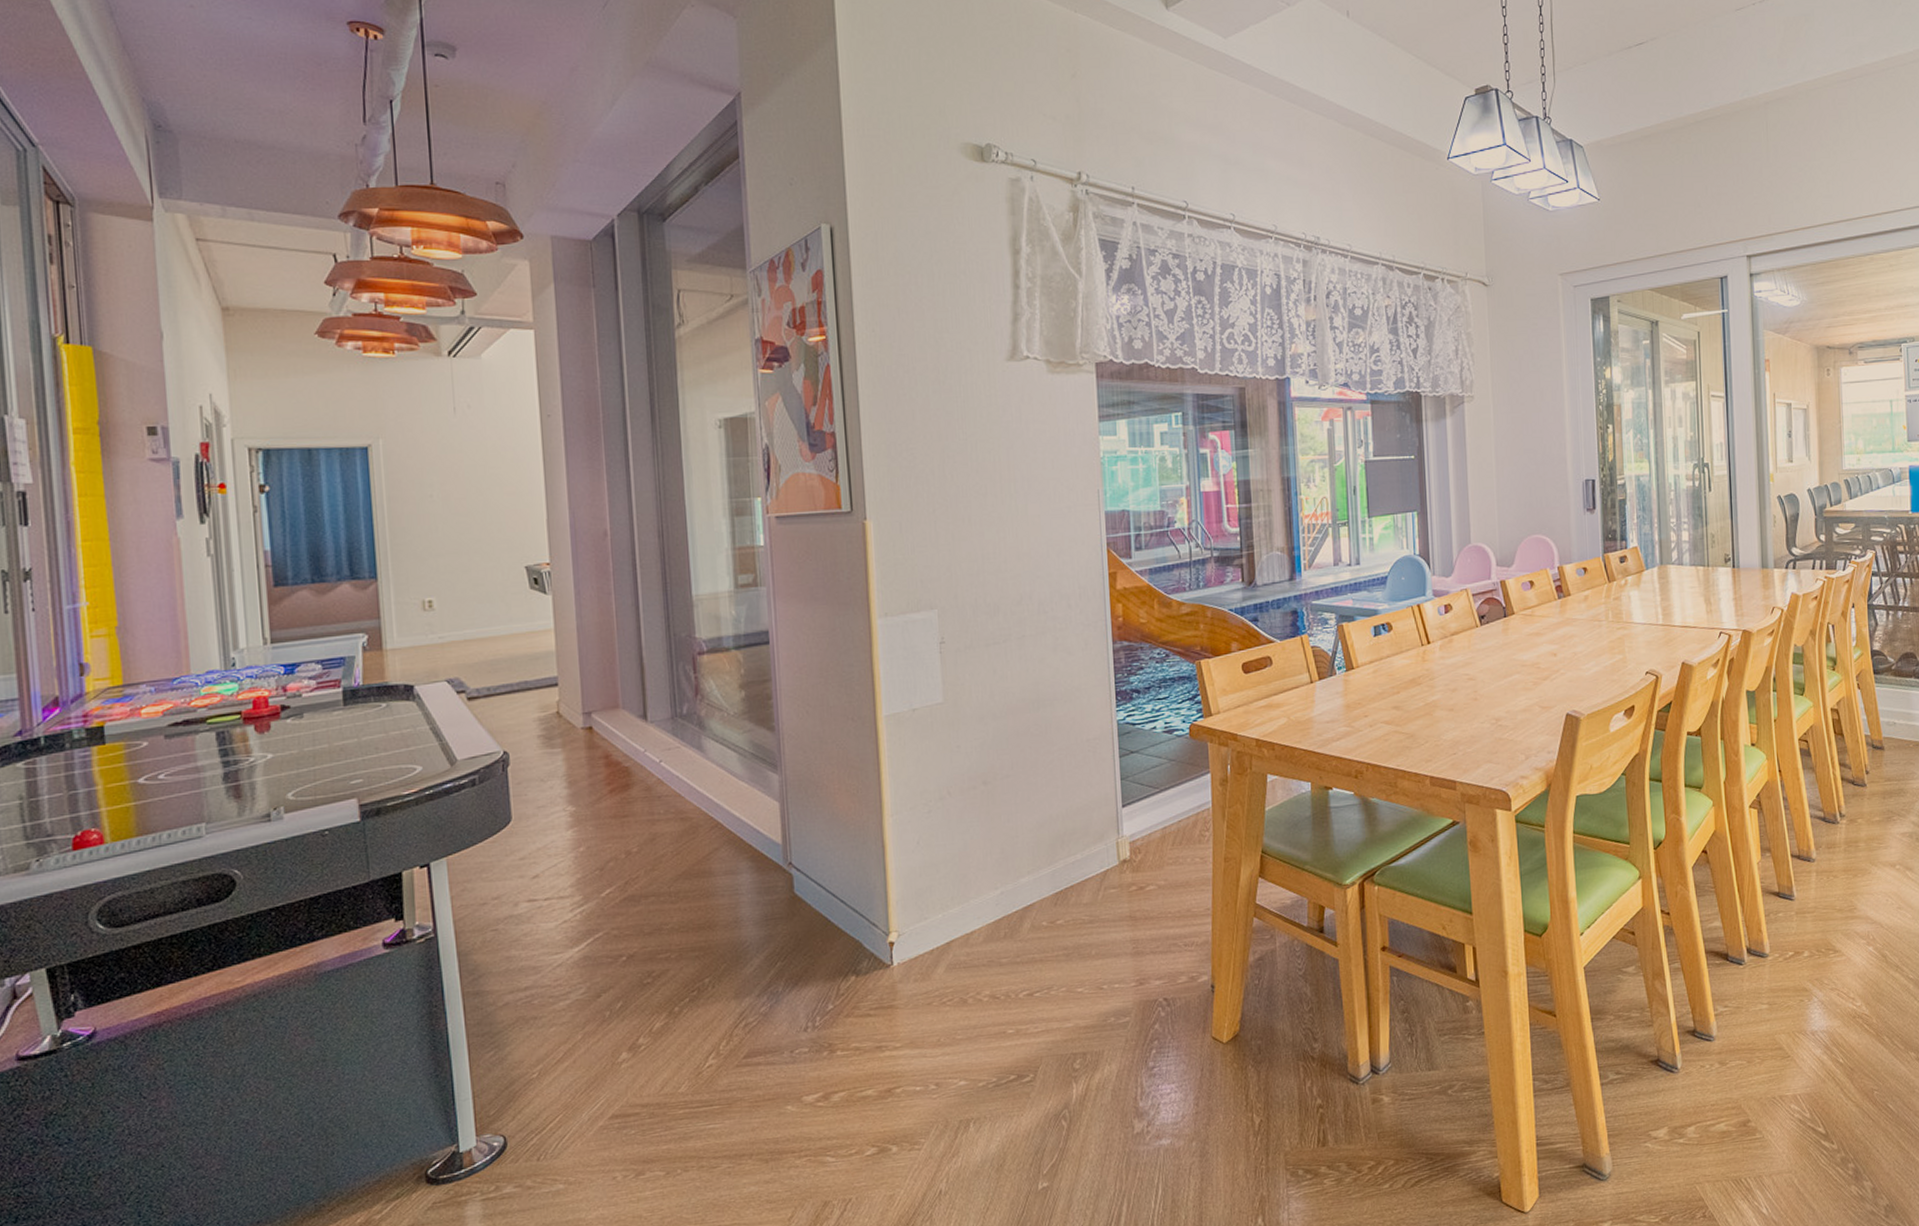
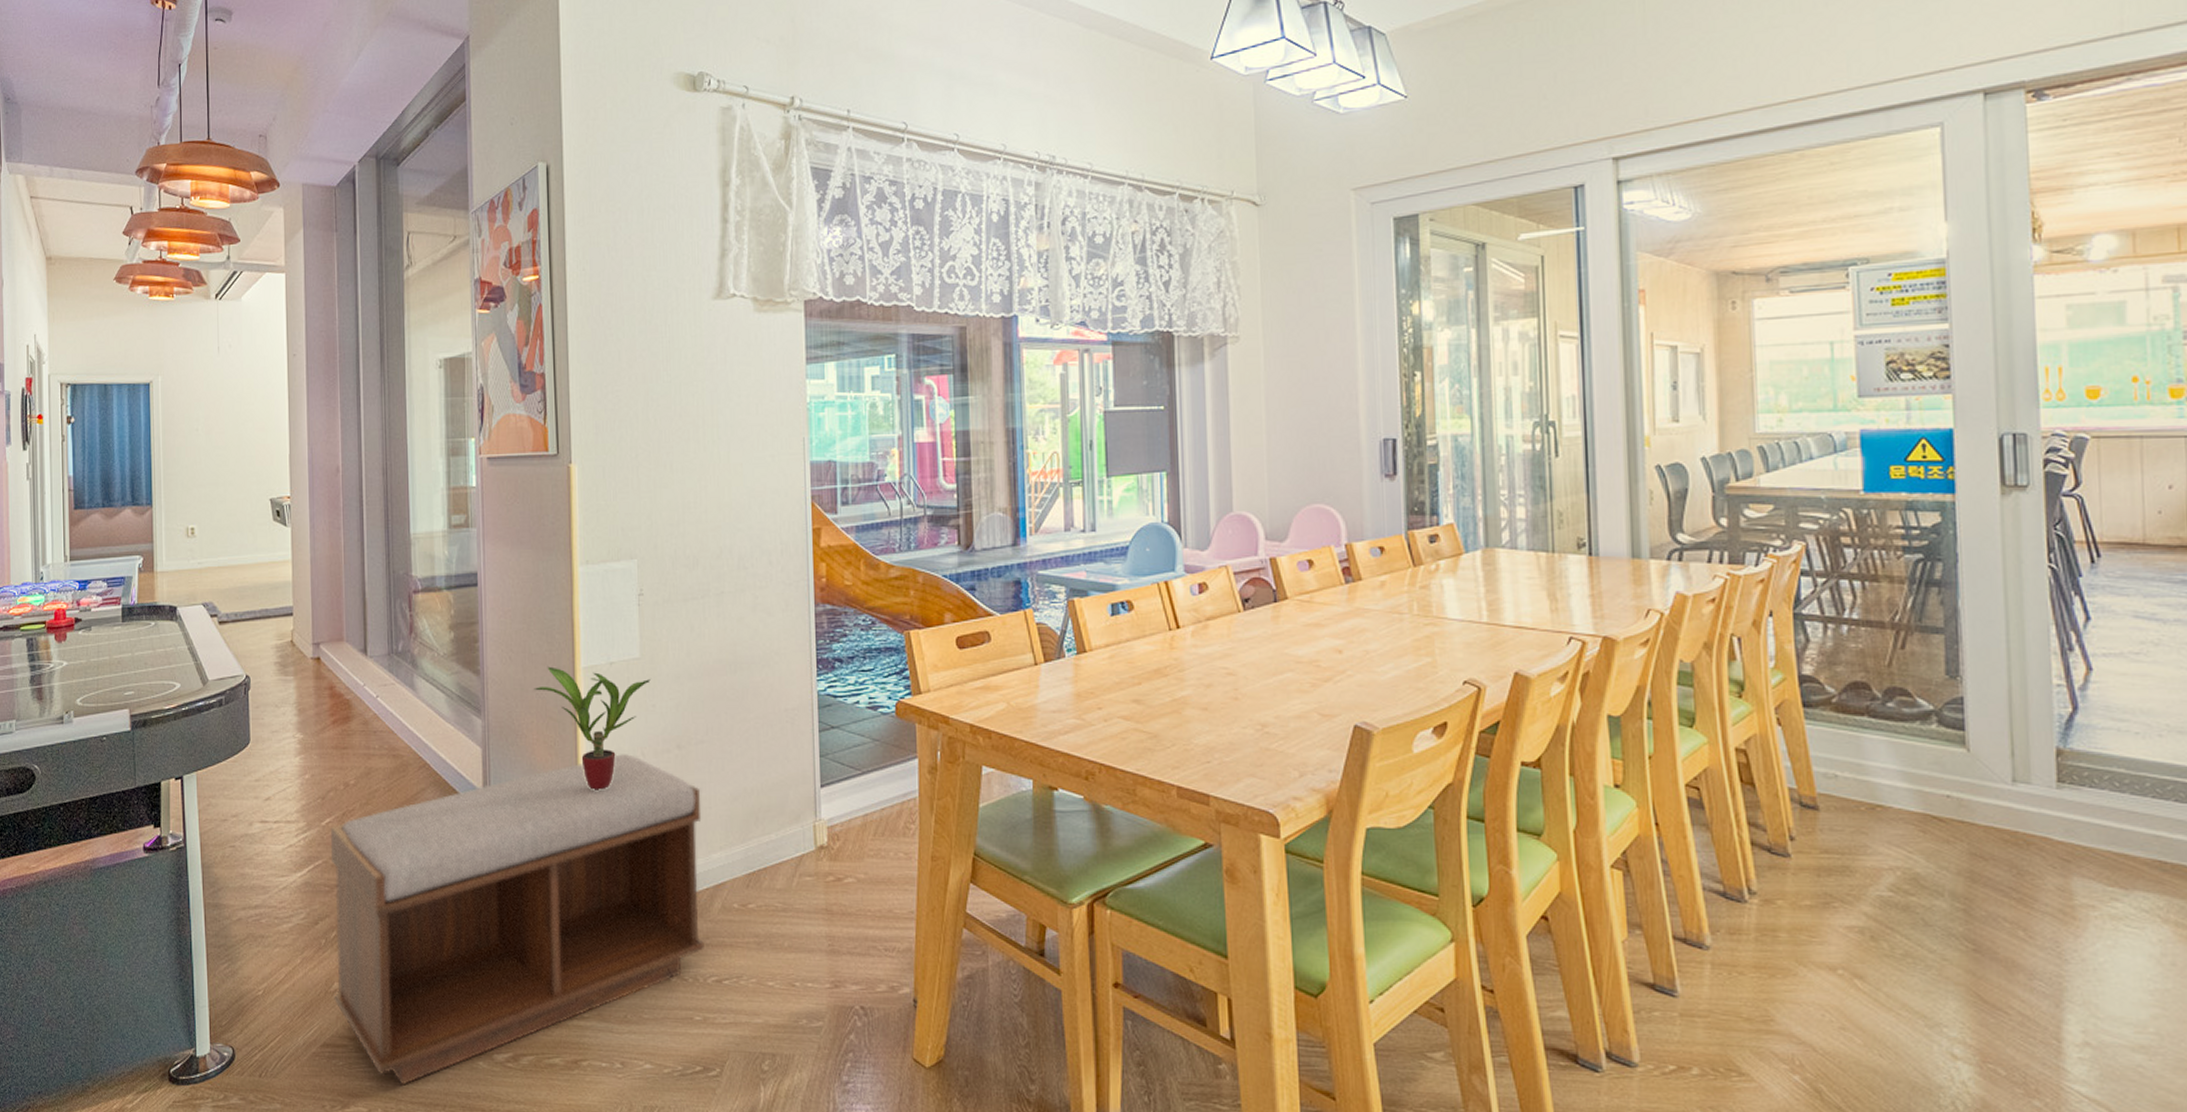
bench: none [612,794,1015,1143] -> present [331,754,704,1086]
potted plant: none [833,717,954,832] -> present [534,666,650,790]

